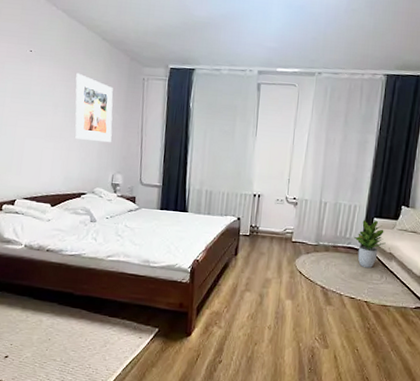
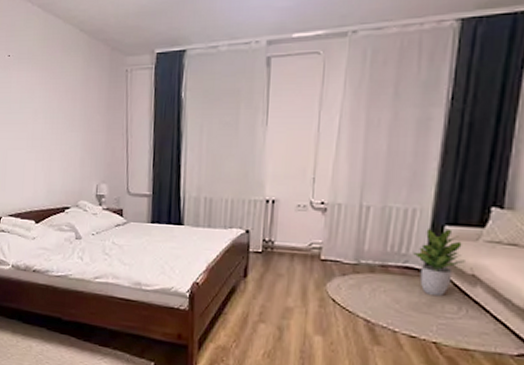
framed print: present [75,73,113,143] -> none [54,73,95,149]

